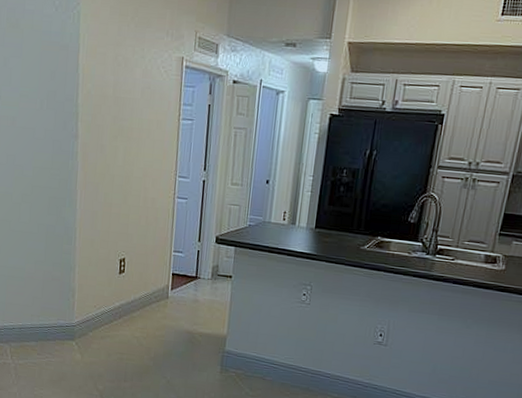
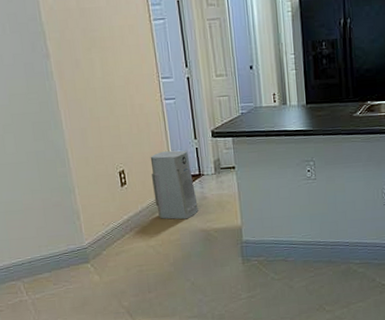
air purifier: none [148,247,190,318] -> present [150,150,199,220]

